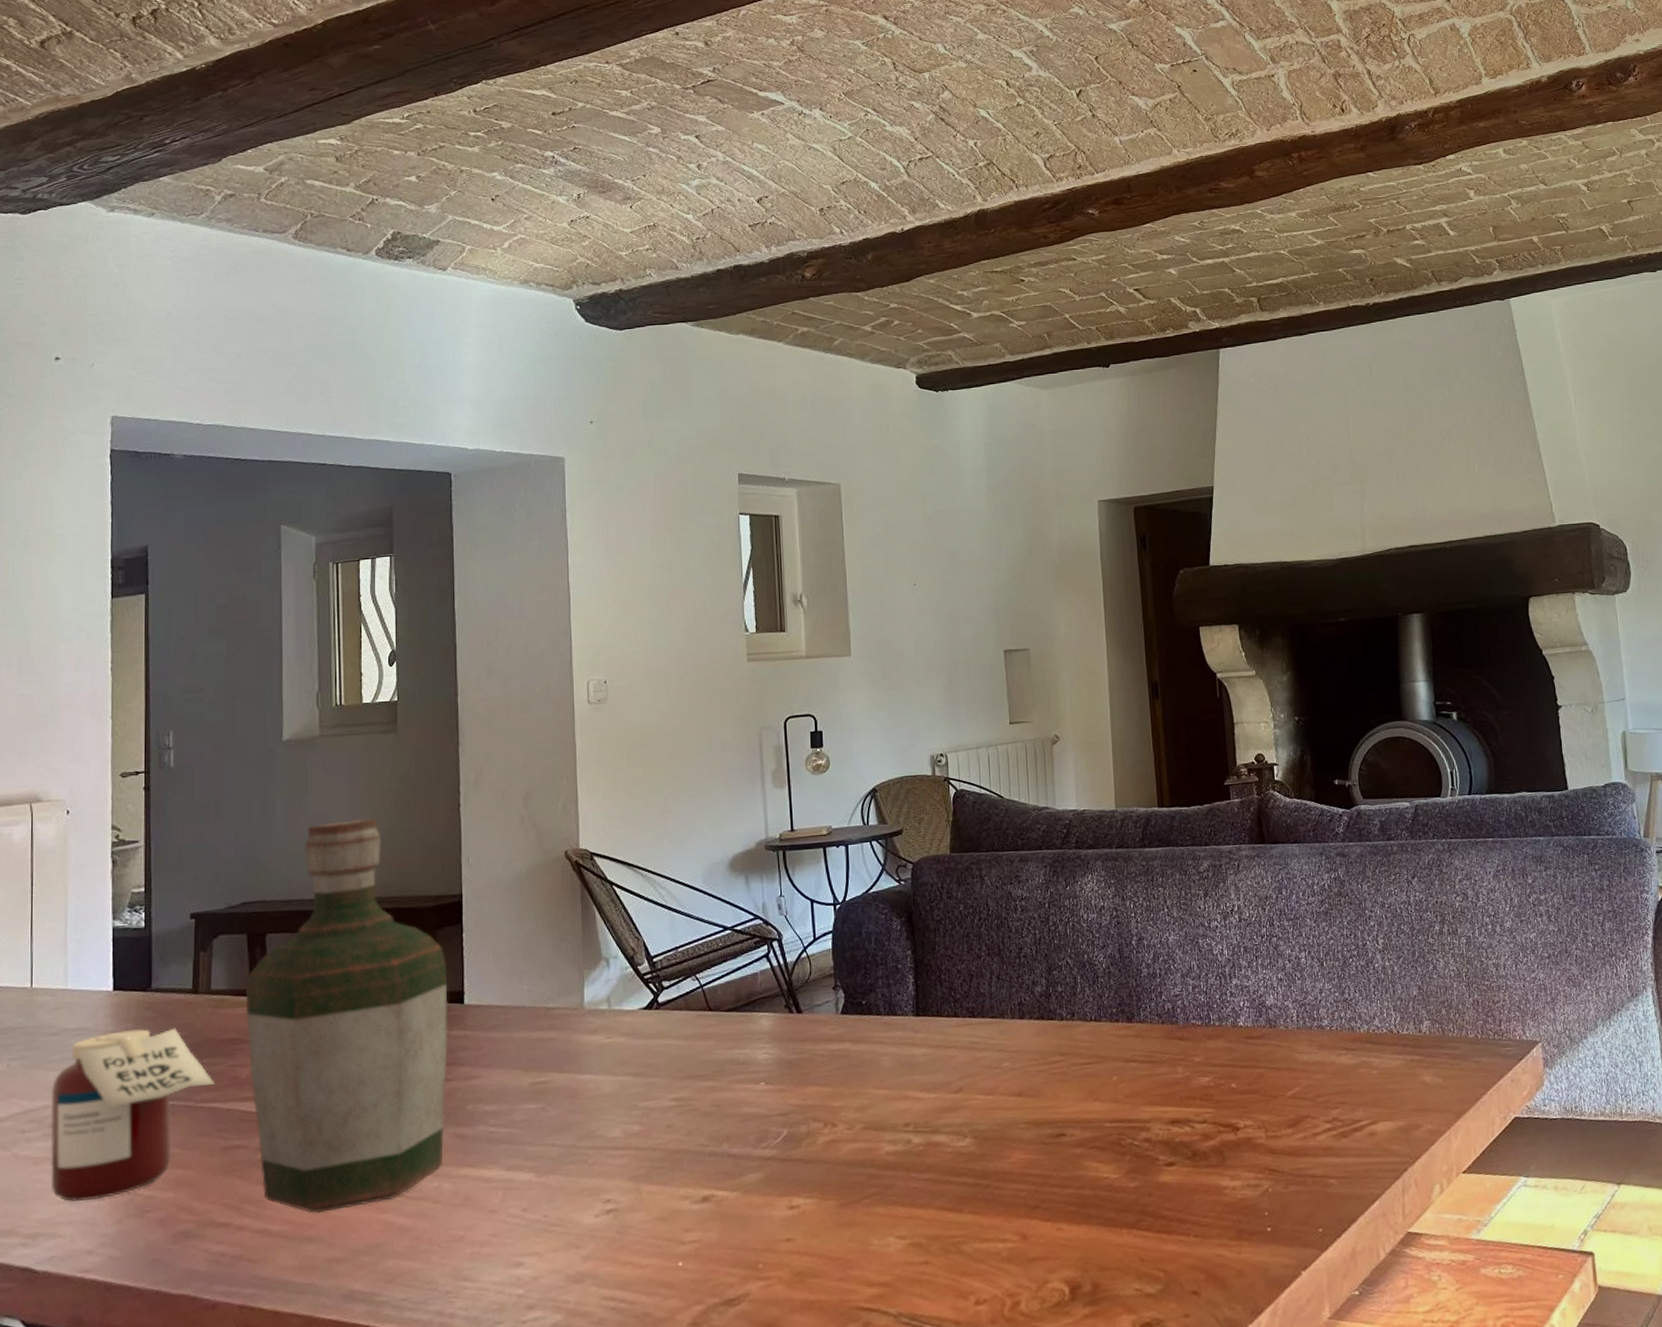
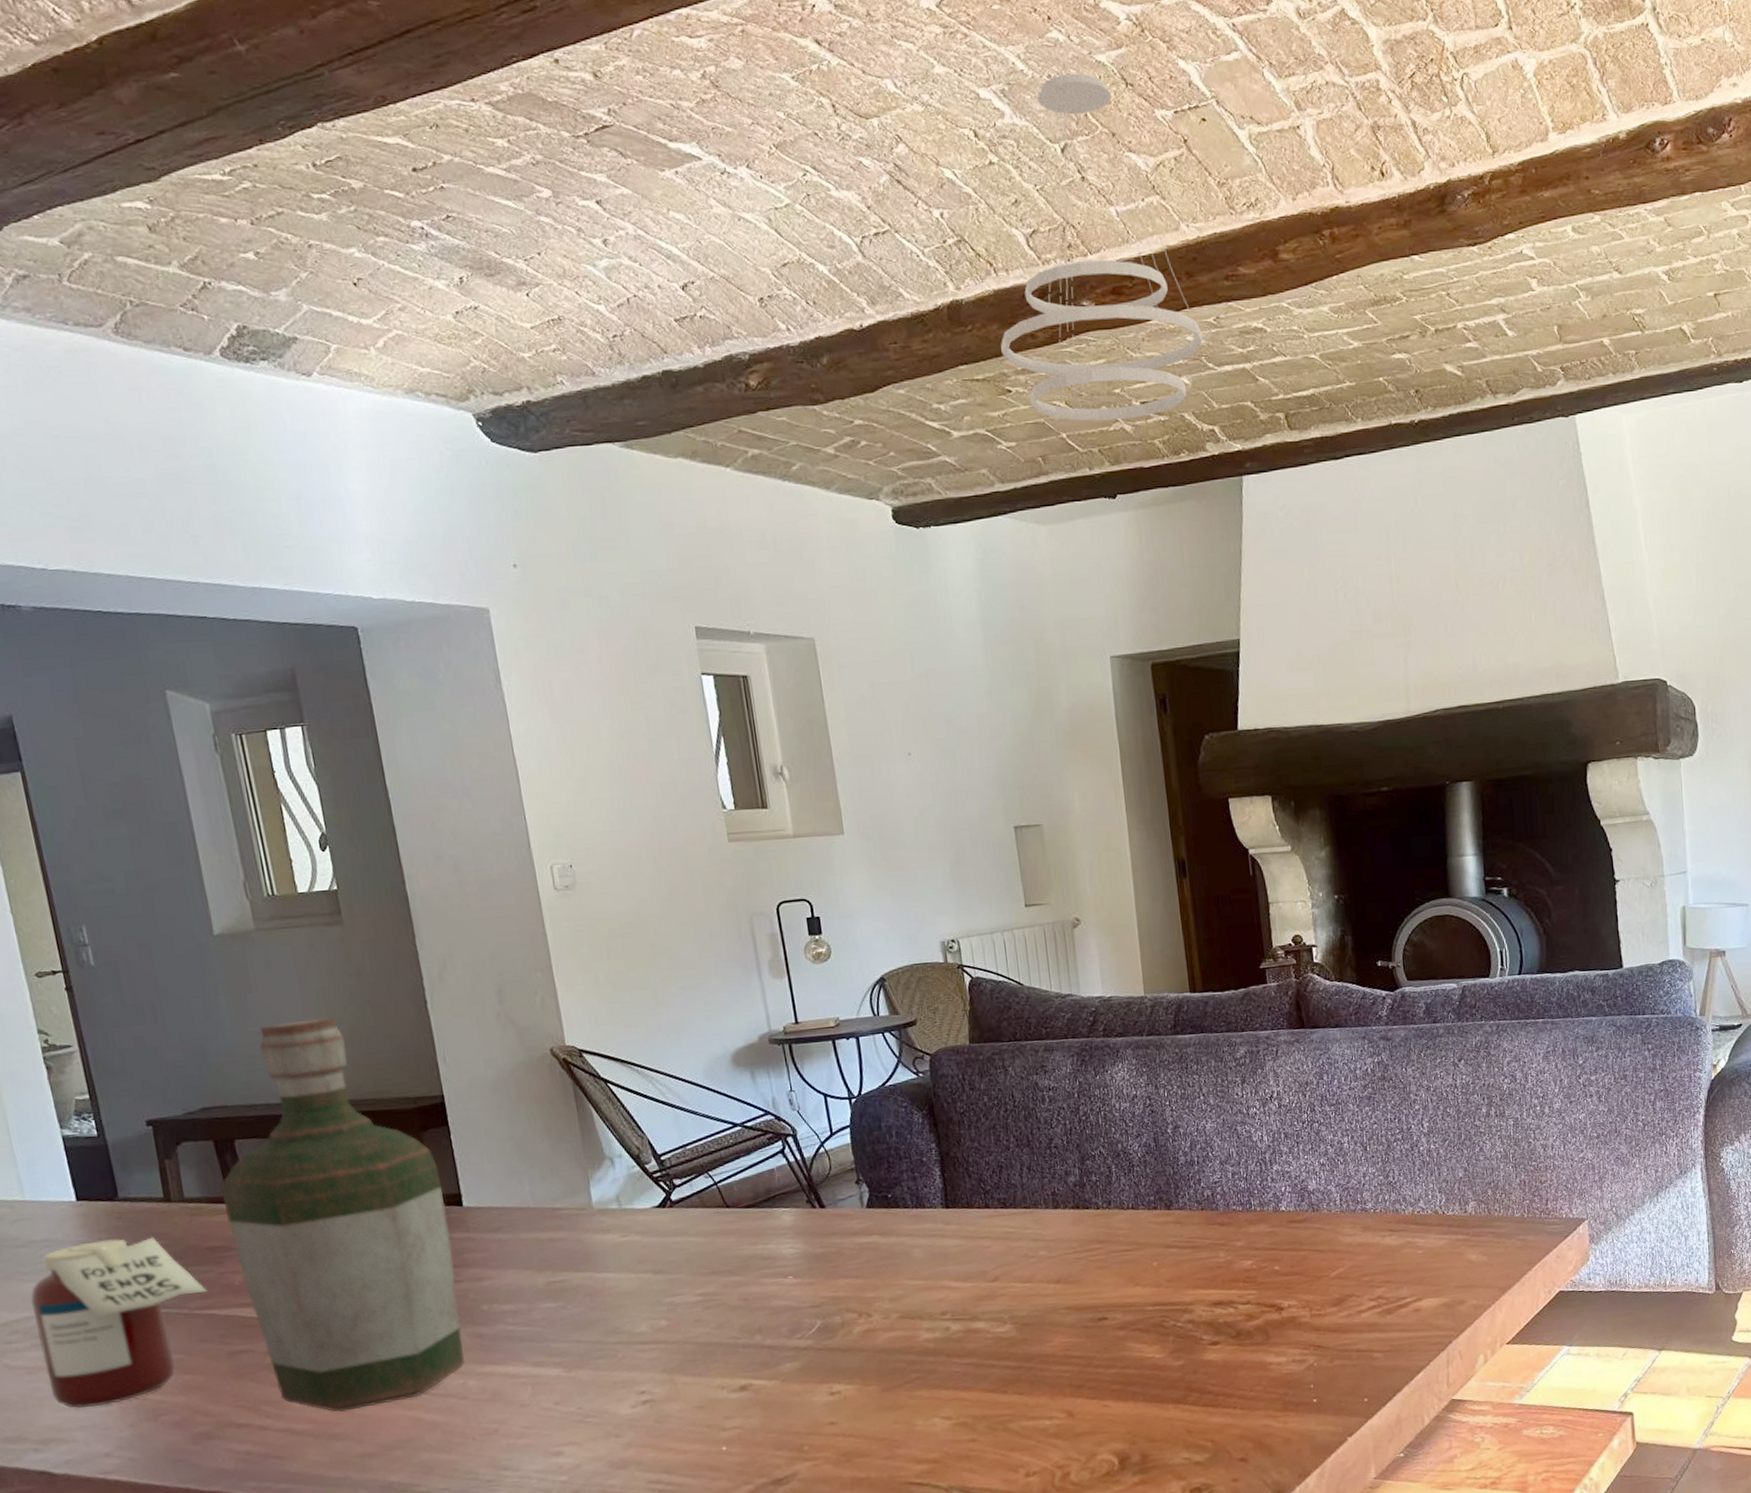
chandelier: none [1018,38,1189,305] -> present [1001,73,1204,422]

